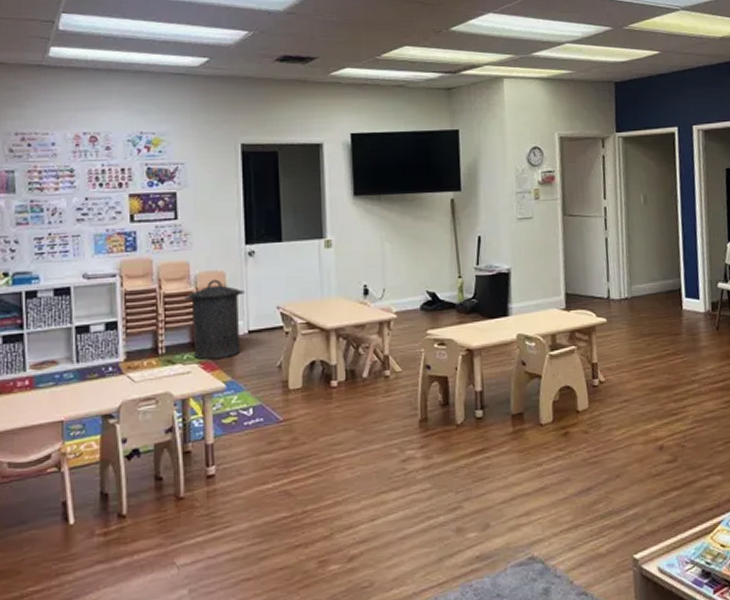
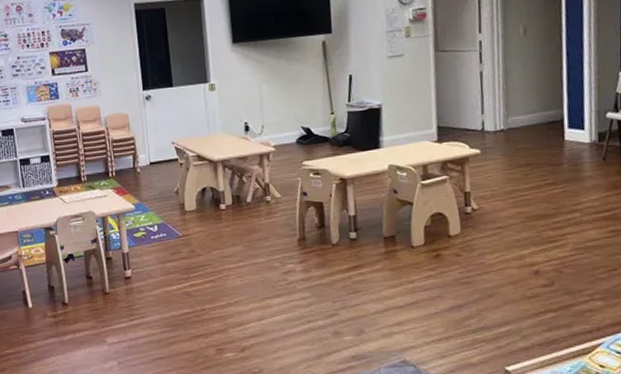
trash can: present [183,279,246,360] -> none [97,120,146,187]

